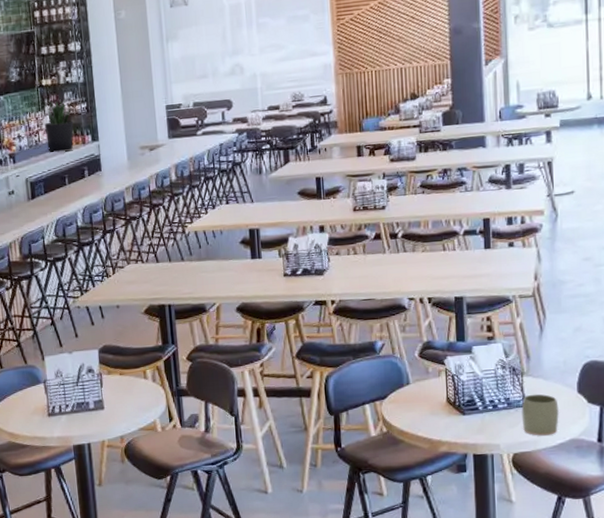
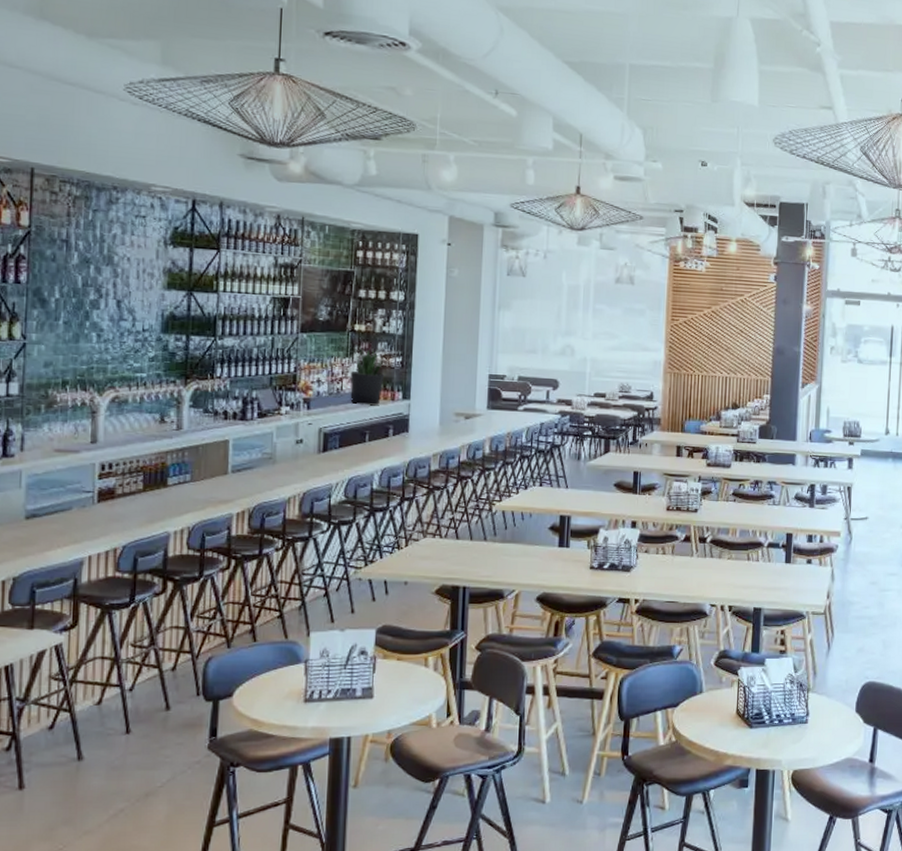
mug: present [521,394,559,436] -> none [804,711,838,754]

